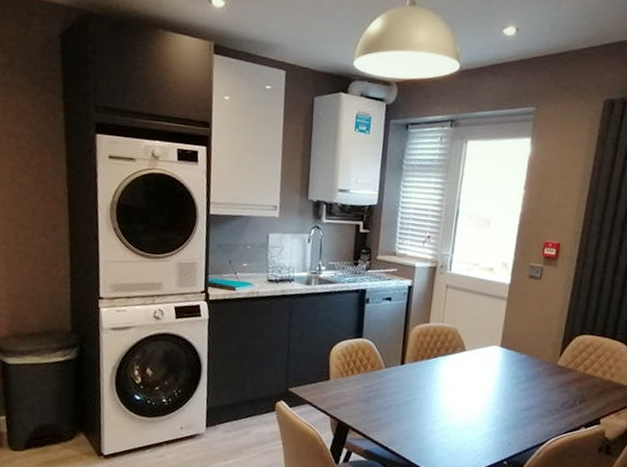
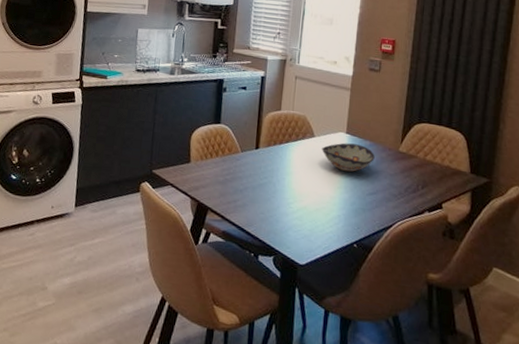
decorative bowl: none [473,357,531,388] -> present [322,142,375,173]

